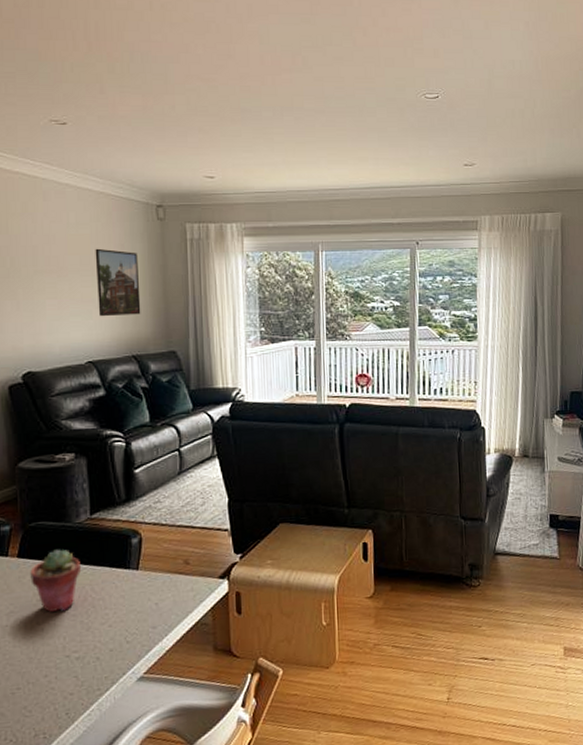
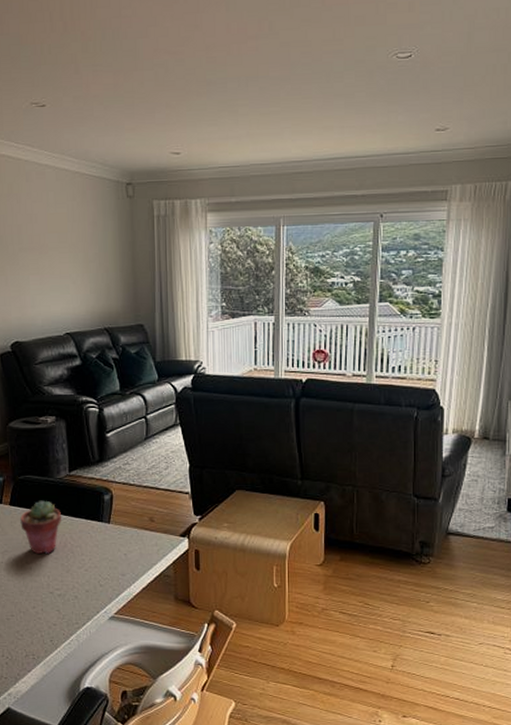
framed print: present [95,248,141,317] -> none [71,226,112,292]

